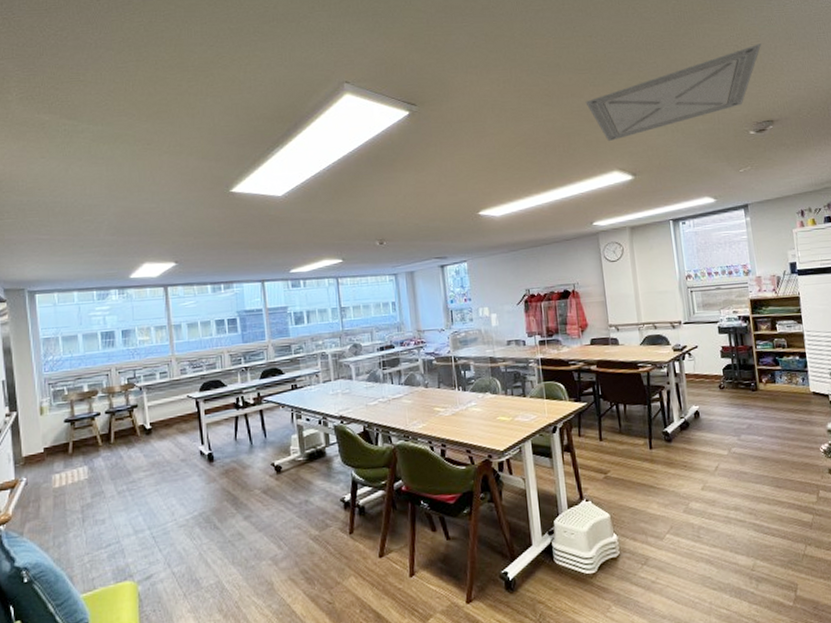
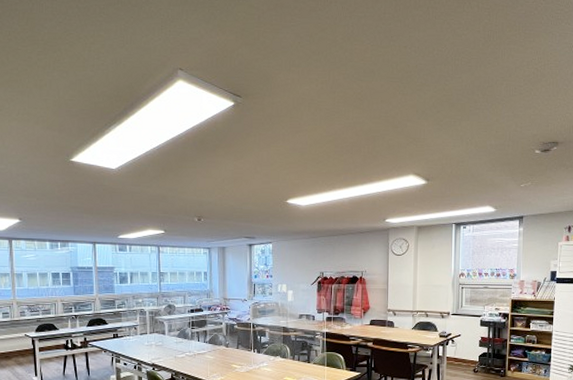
ceiling vent: present [585,43,762,142] -> none [393,69,560,148]

